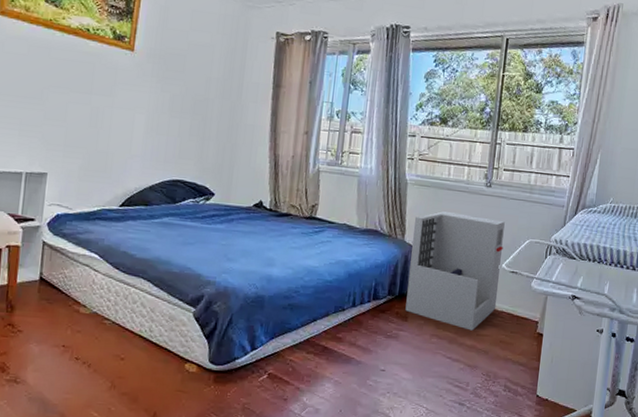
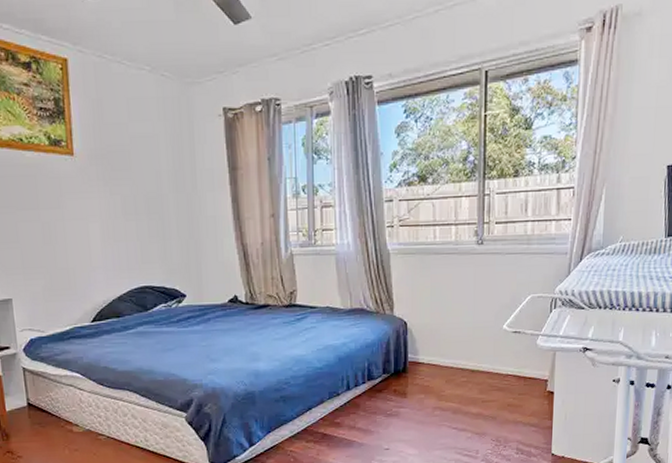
architectural model: present [405,210,505,331] -> none [402,277,502,398]

